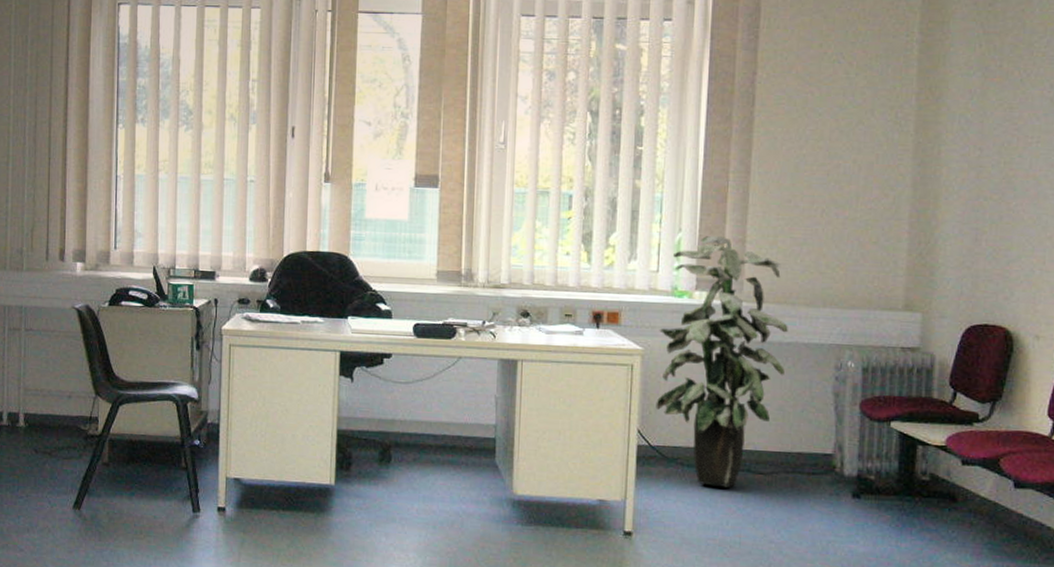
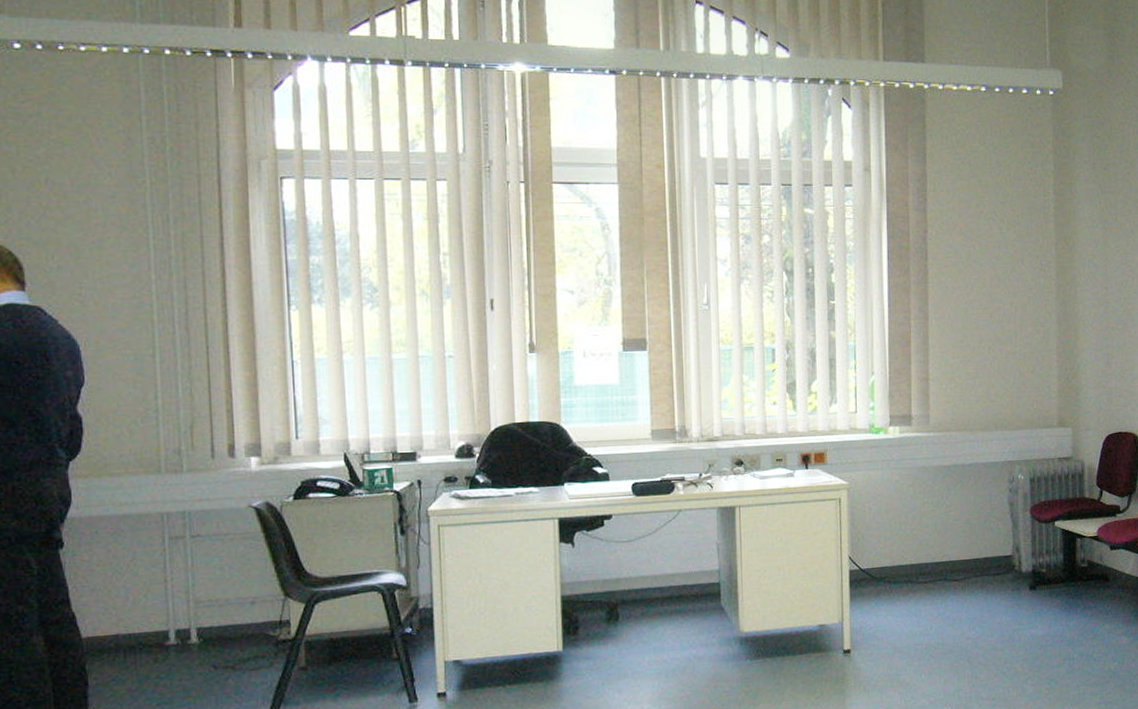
indoor plant: present [655,235,788,487] -> none [861,375,969,598]

